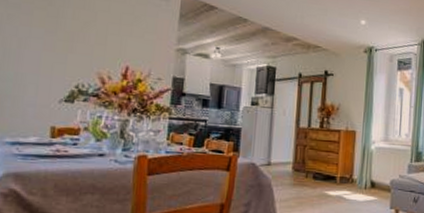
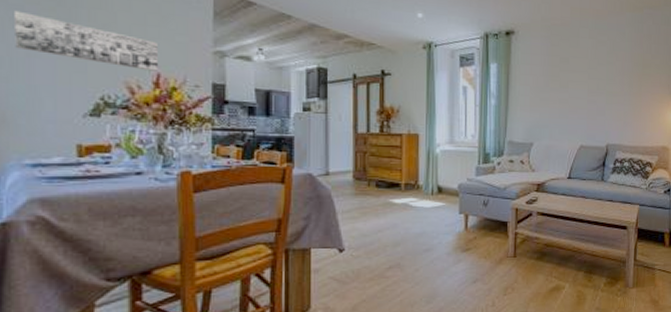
wall art: none [9,8,129,65] -> present [15,10,159,71]

